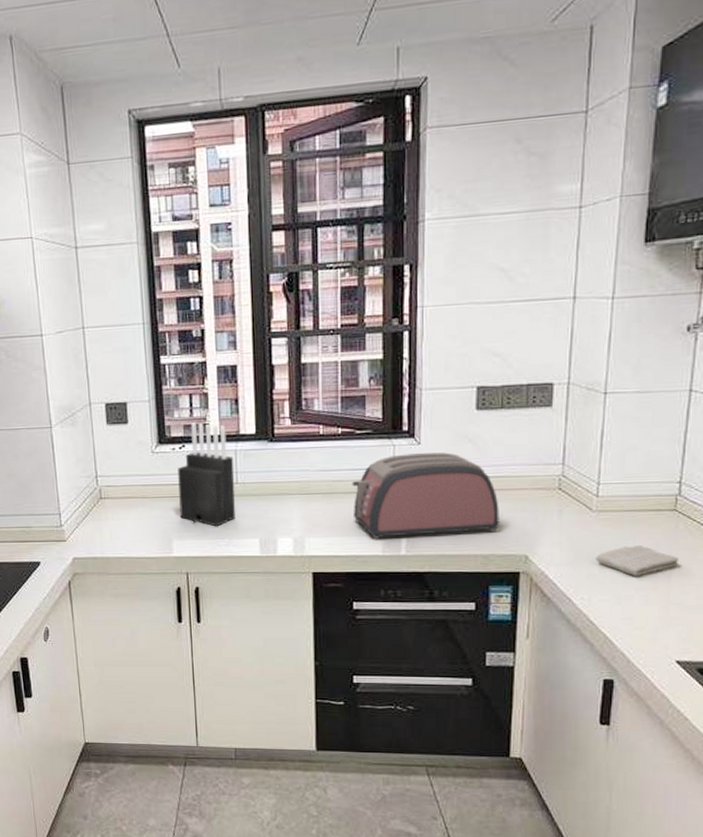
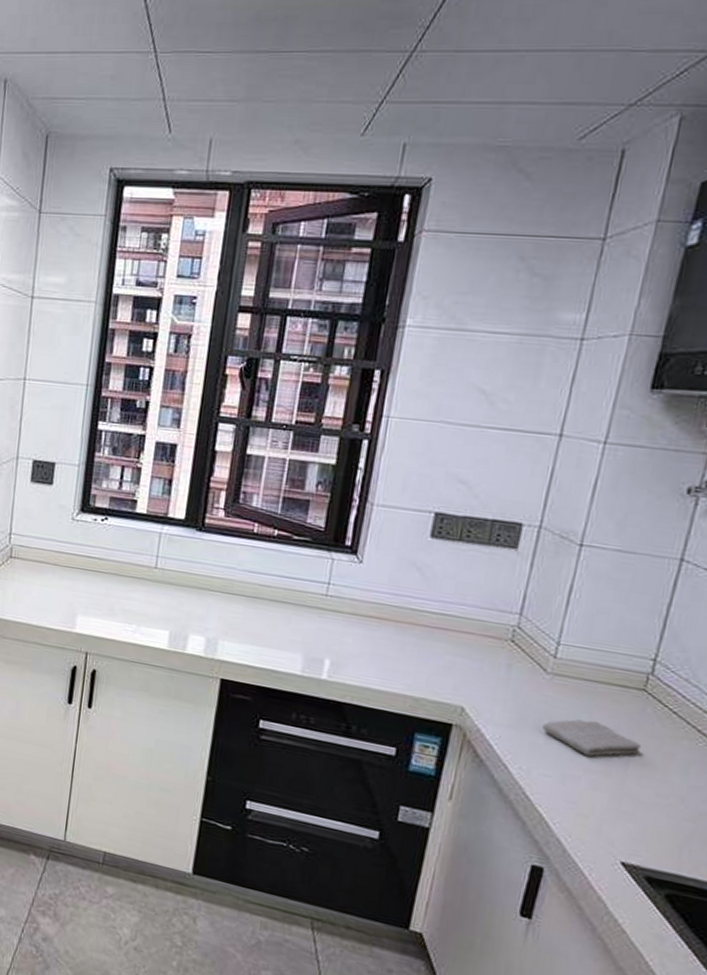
knife block: present [178,423,235,527] -> none [90,496,157,610]
toaster: present [352,452,499,539] -> none [276,569,440,674]

